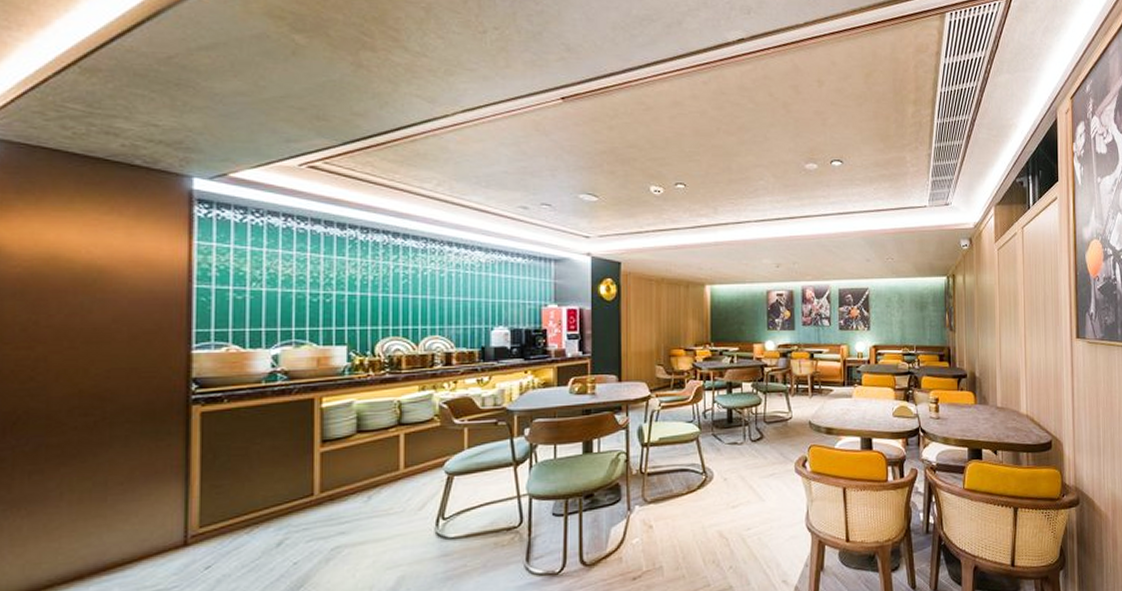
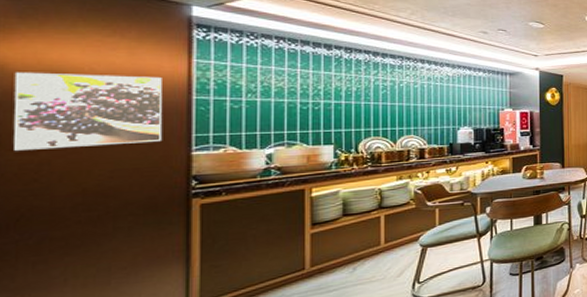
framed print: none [9,255,162,344] -> present [12,72,163,150]

